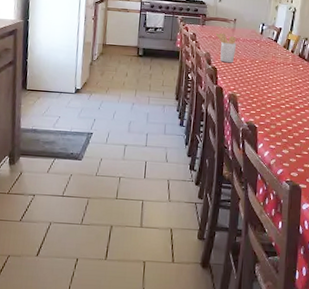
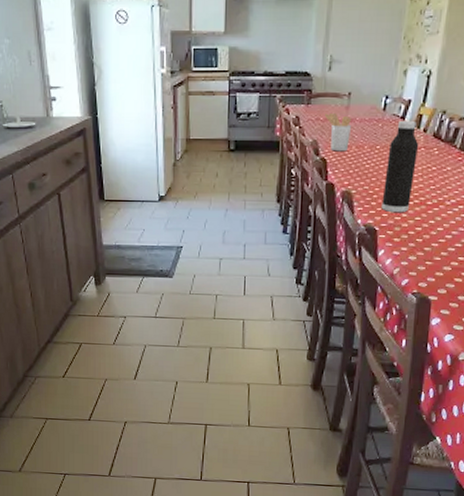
water bottle: none [260,43,289,114] -> present [381,120,419,213]

